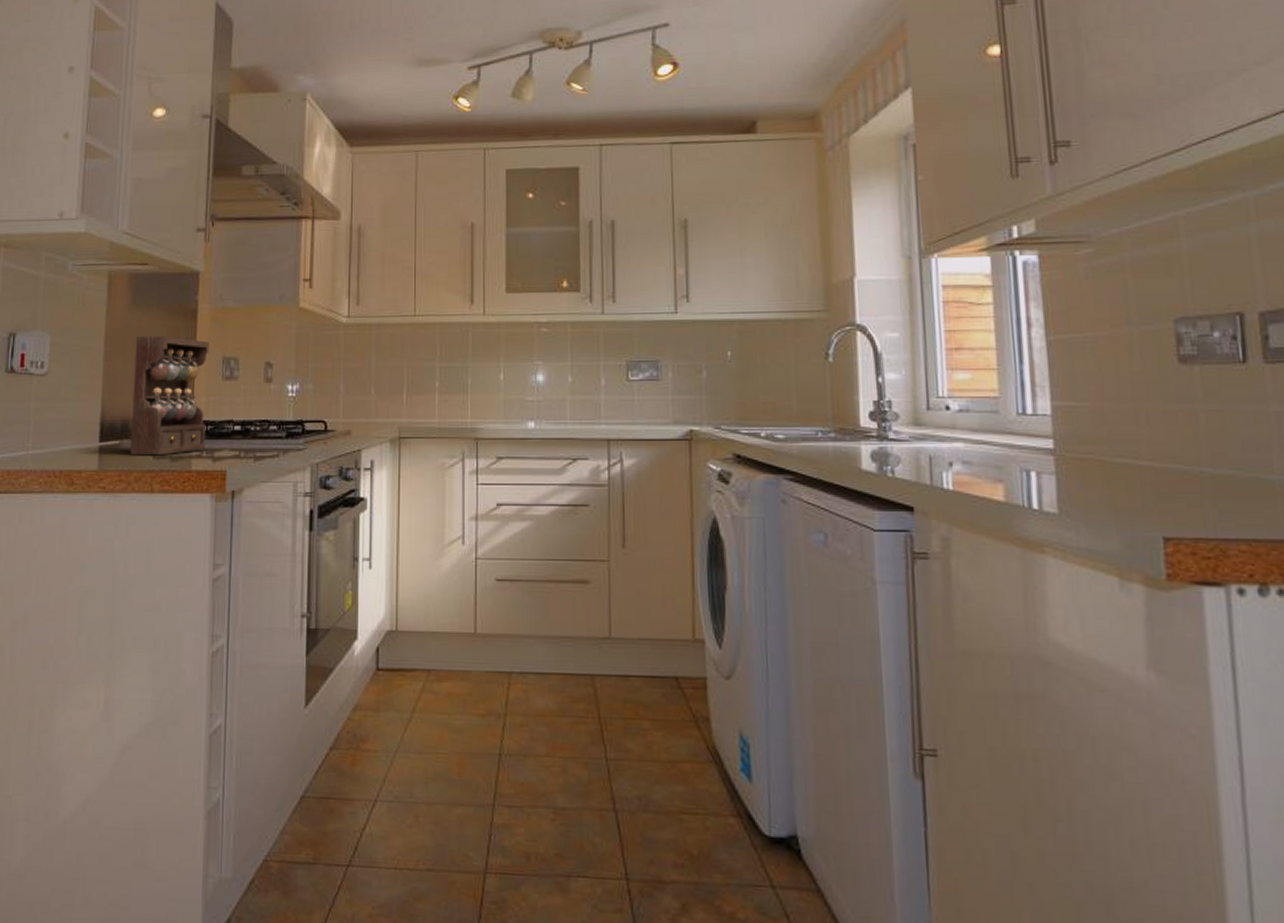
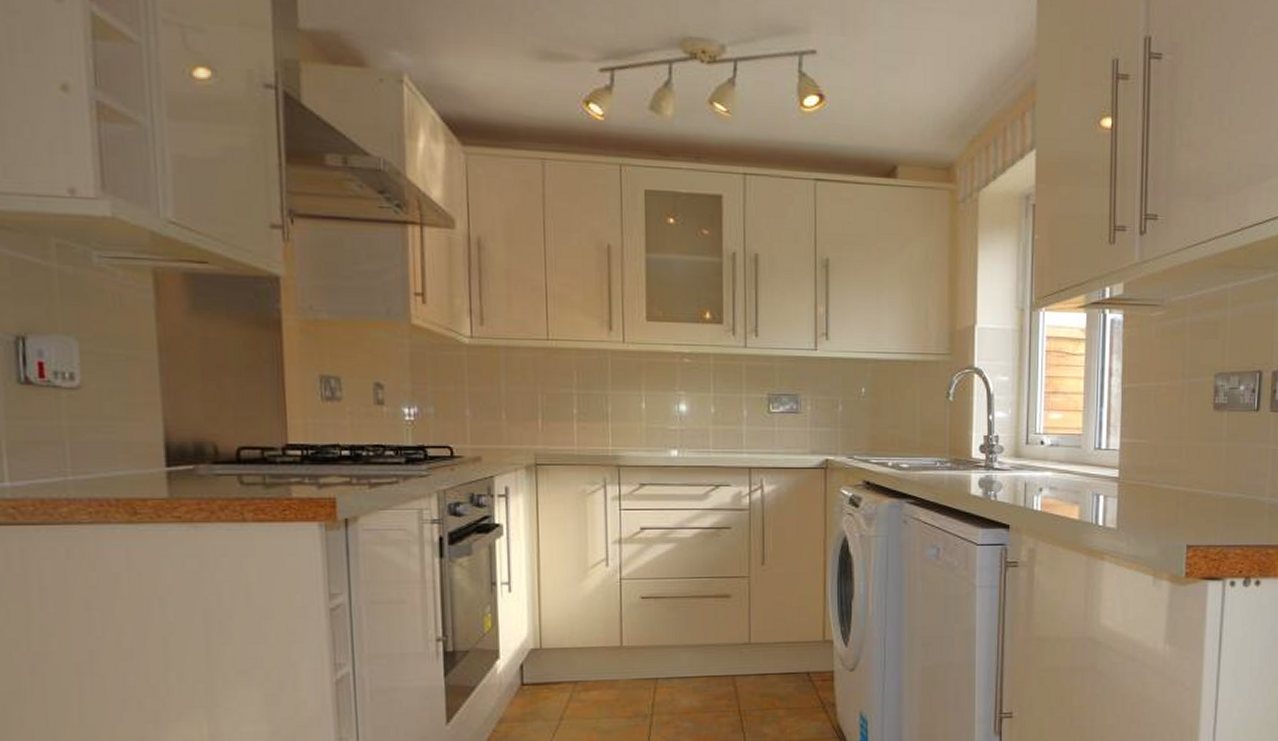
spice rack: present [130,335,210,456] -> none [201,347,307,482]

